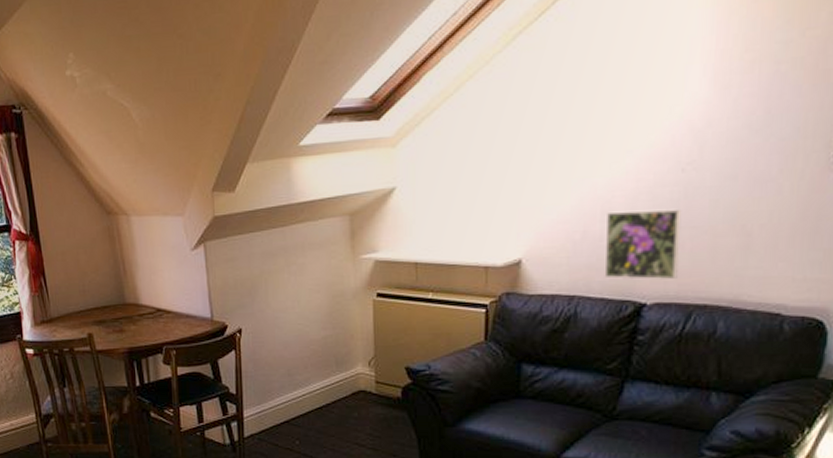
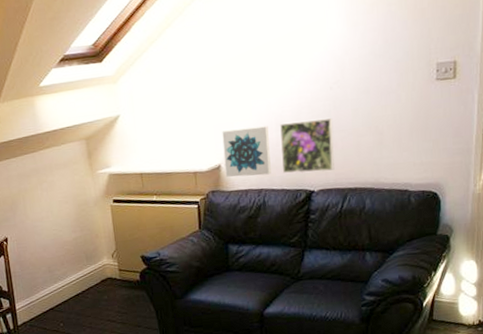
wall art: none [526,214,592,278] -> present [222,126,271,177]

